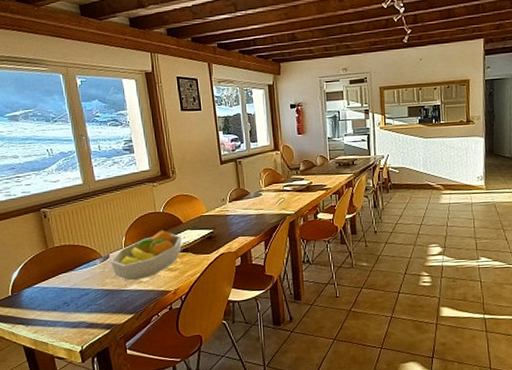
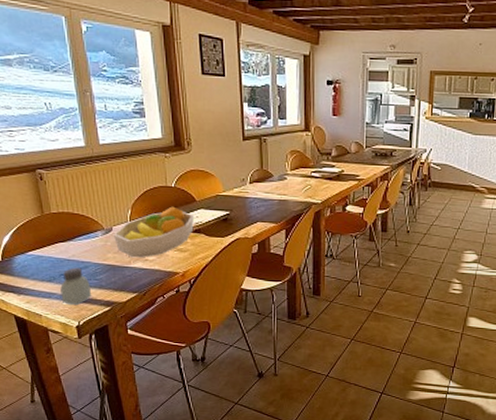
saltshaker: none [64,295,93,331] -> present [60,267,92,305]

